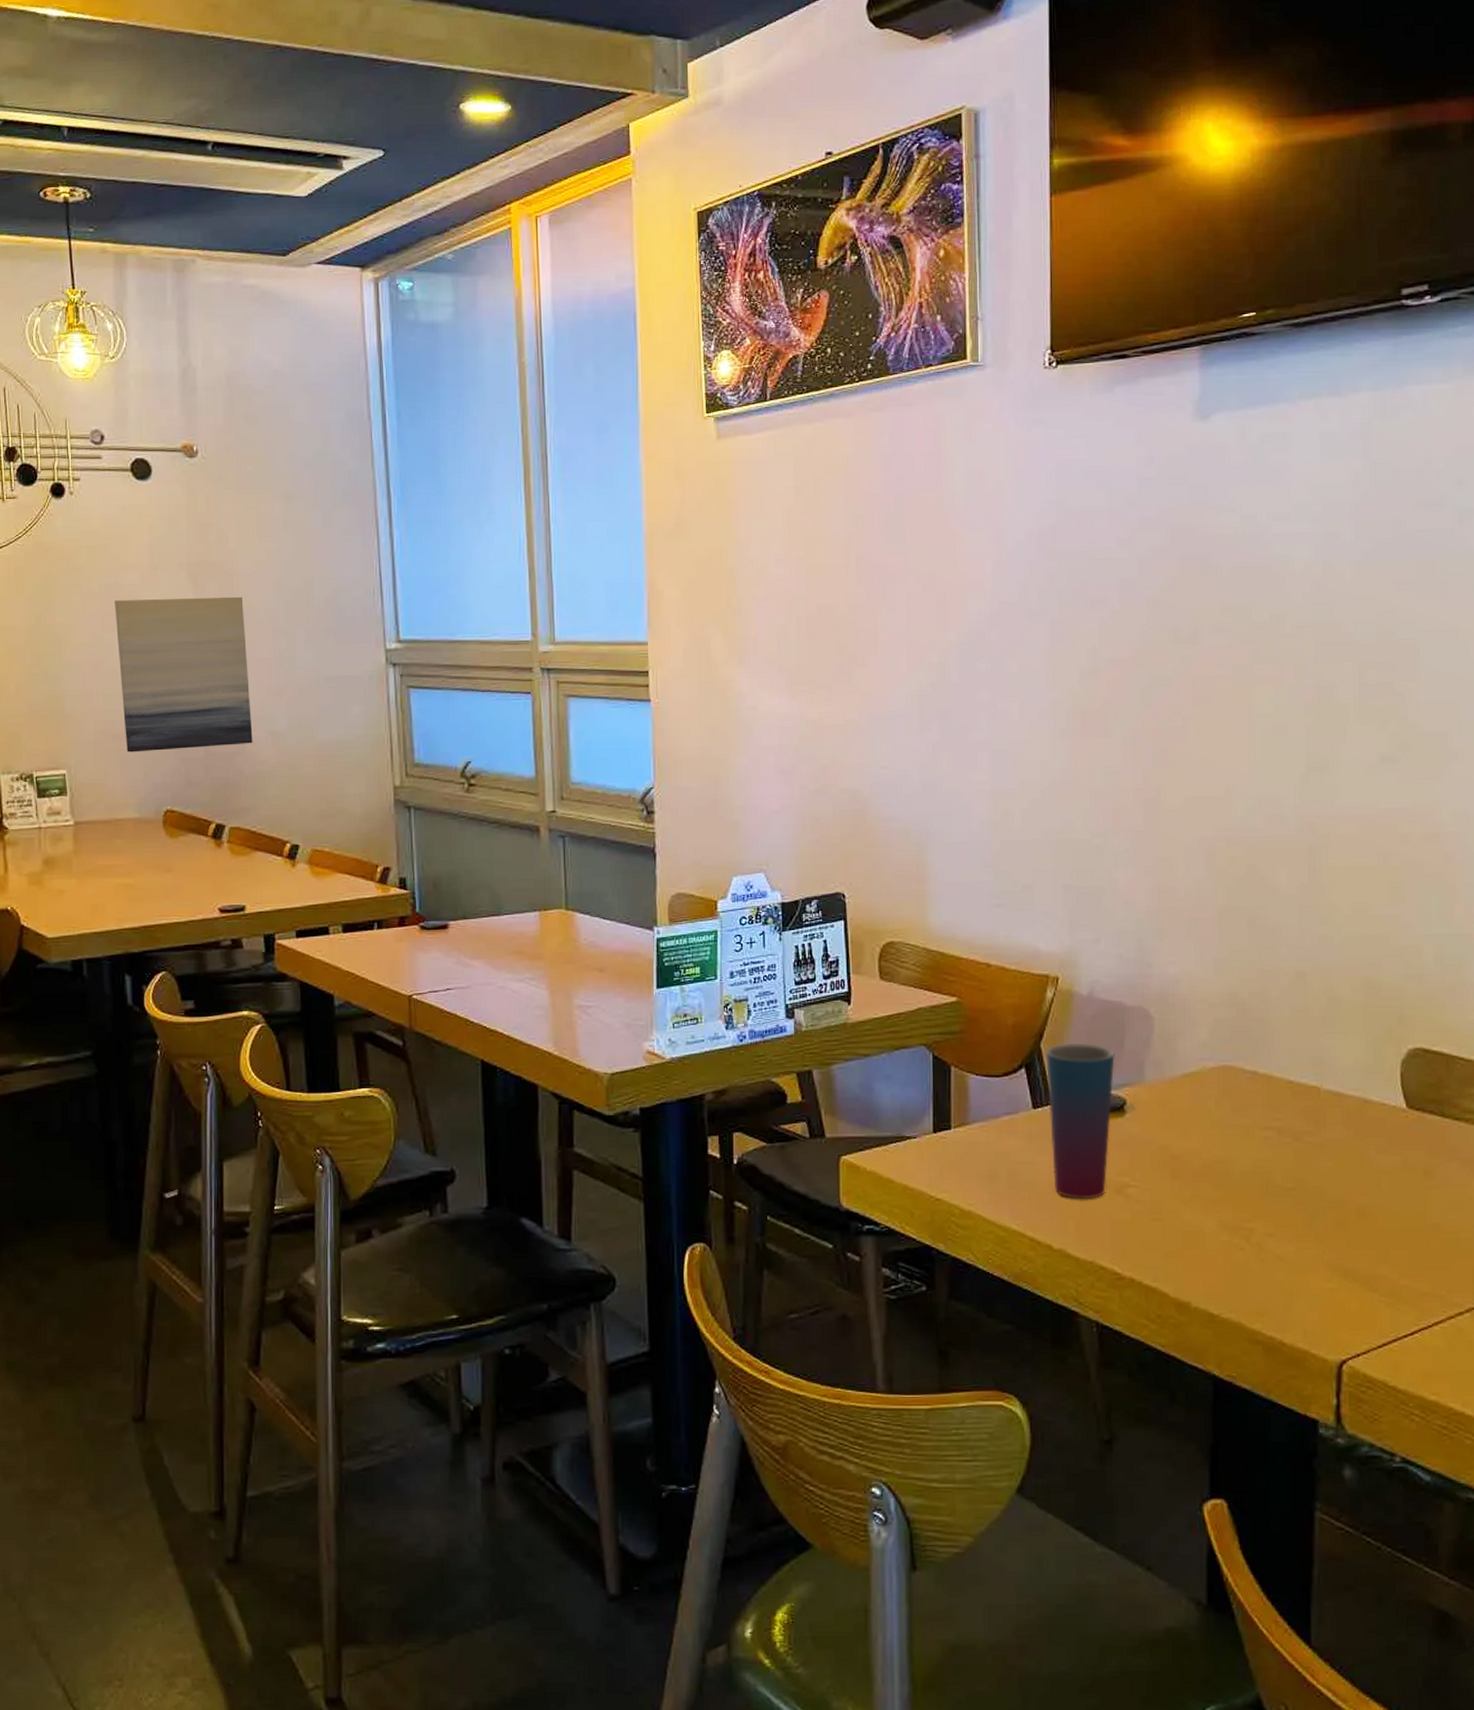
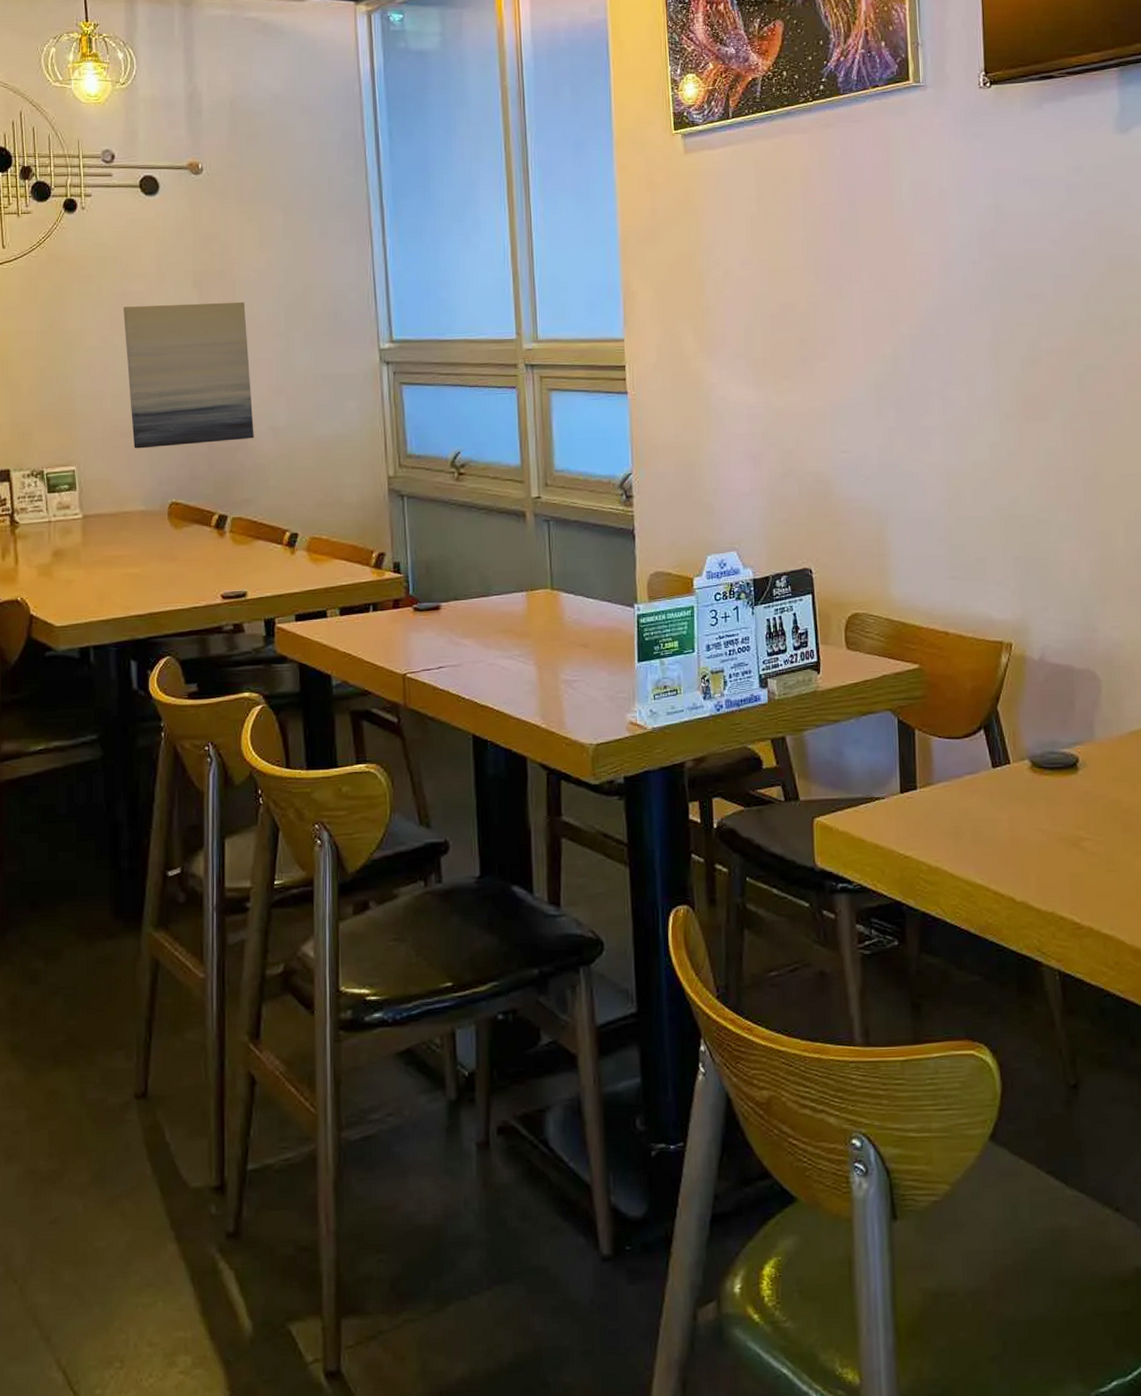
cup: present [1045,1044,1115,1200] -> none [1002,705,1067,853]

